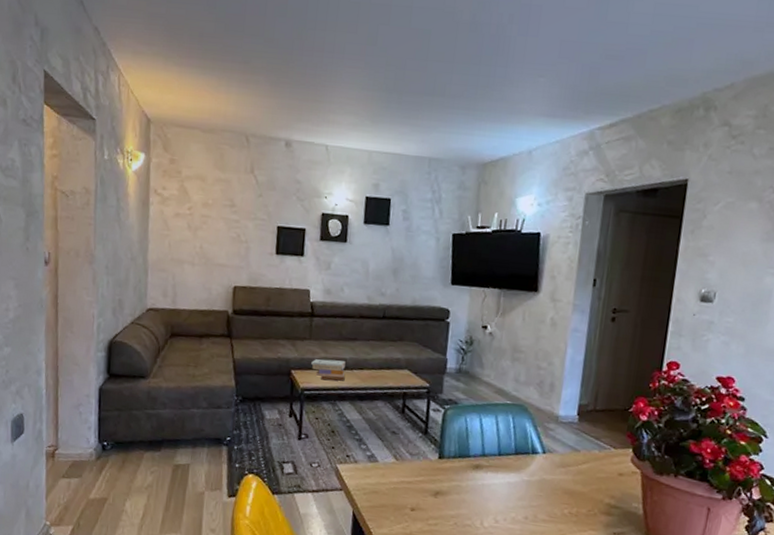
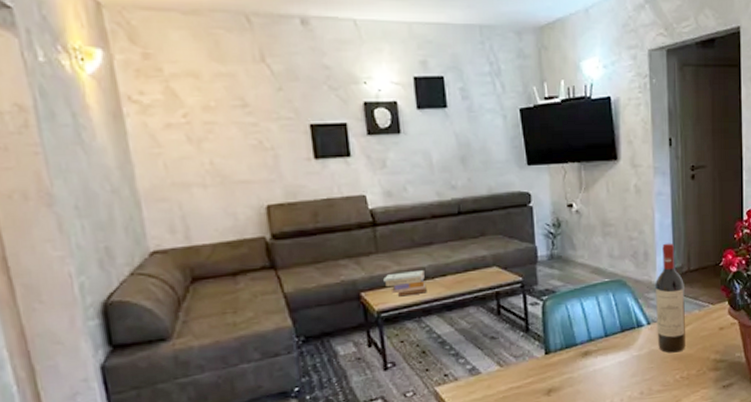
wine bottle: none [550,378,588,488] -> present [656,243,685,353]

